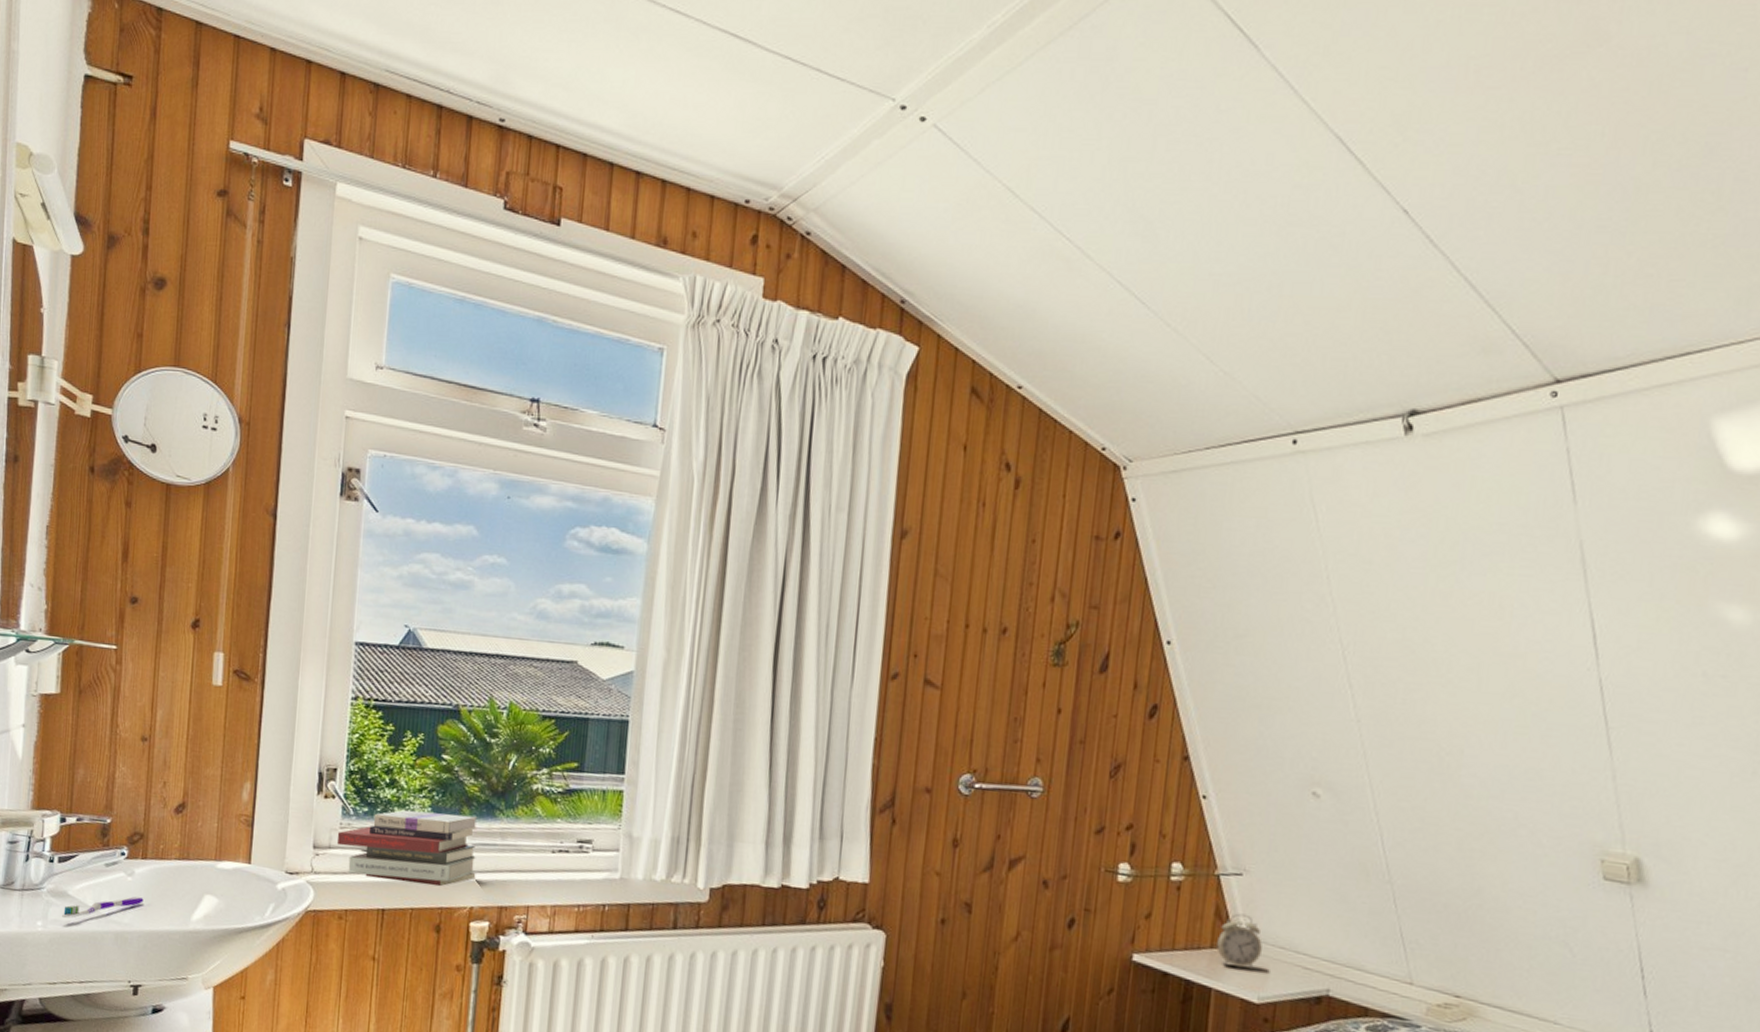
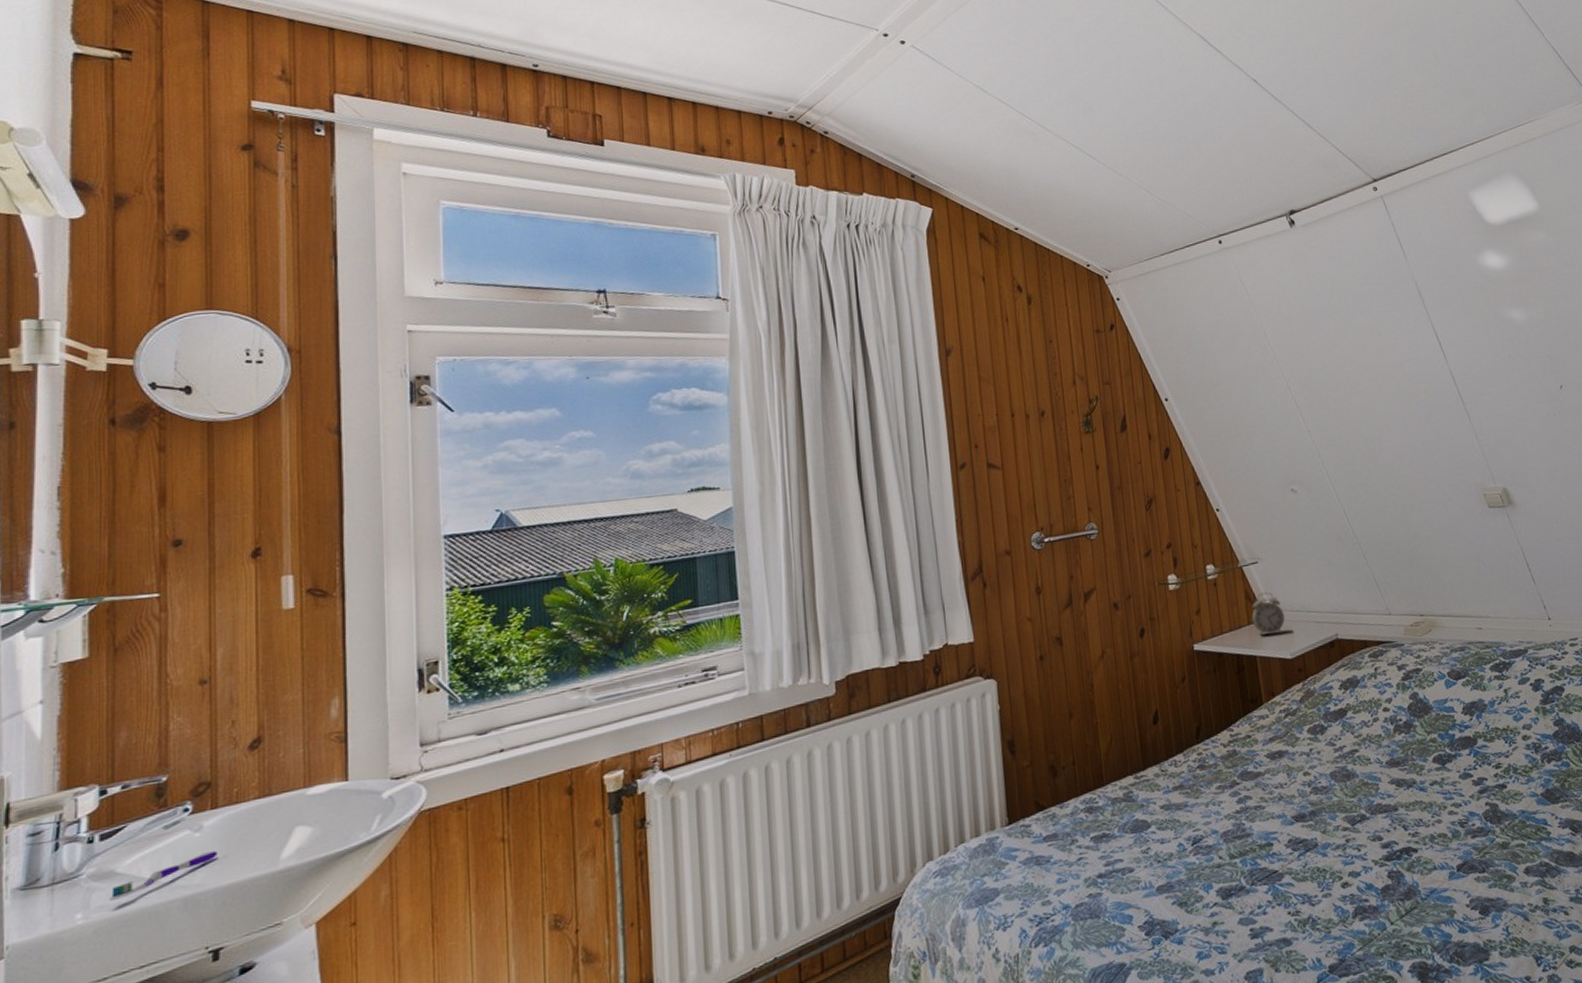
books: present [337,809,478,887] -> none [446,672,604,761]

